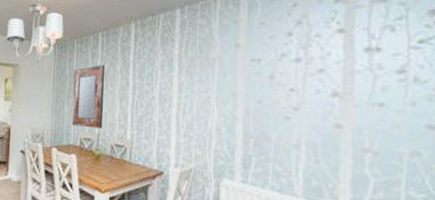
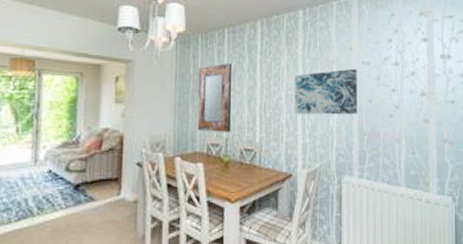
wall art: none [168,67,244,116] -> present [294,69,358,115]

